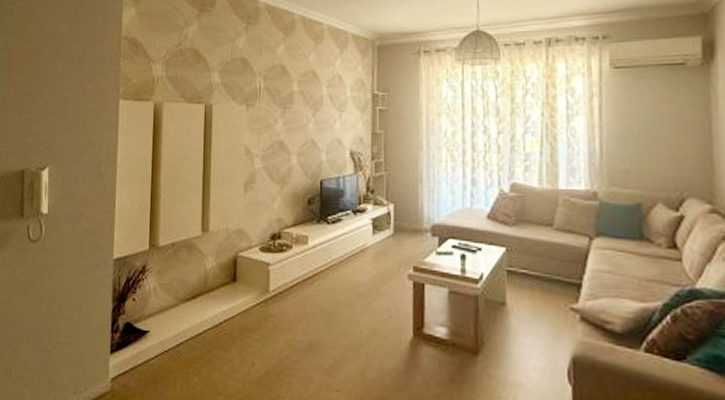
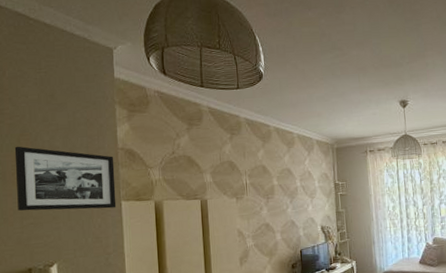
picture frame: none [18,31,117,108] -> present [14,146,117,211]

